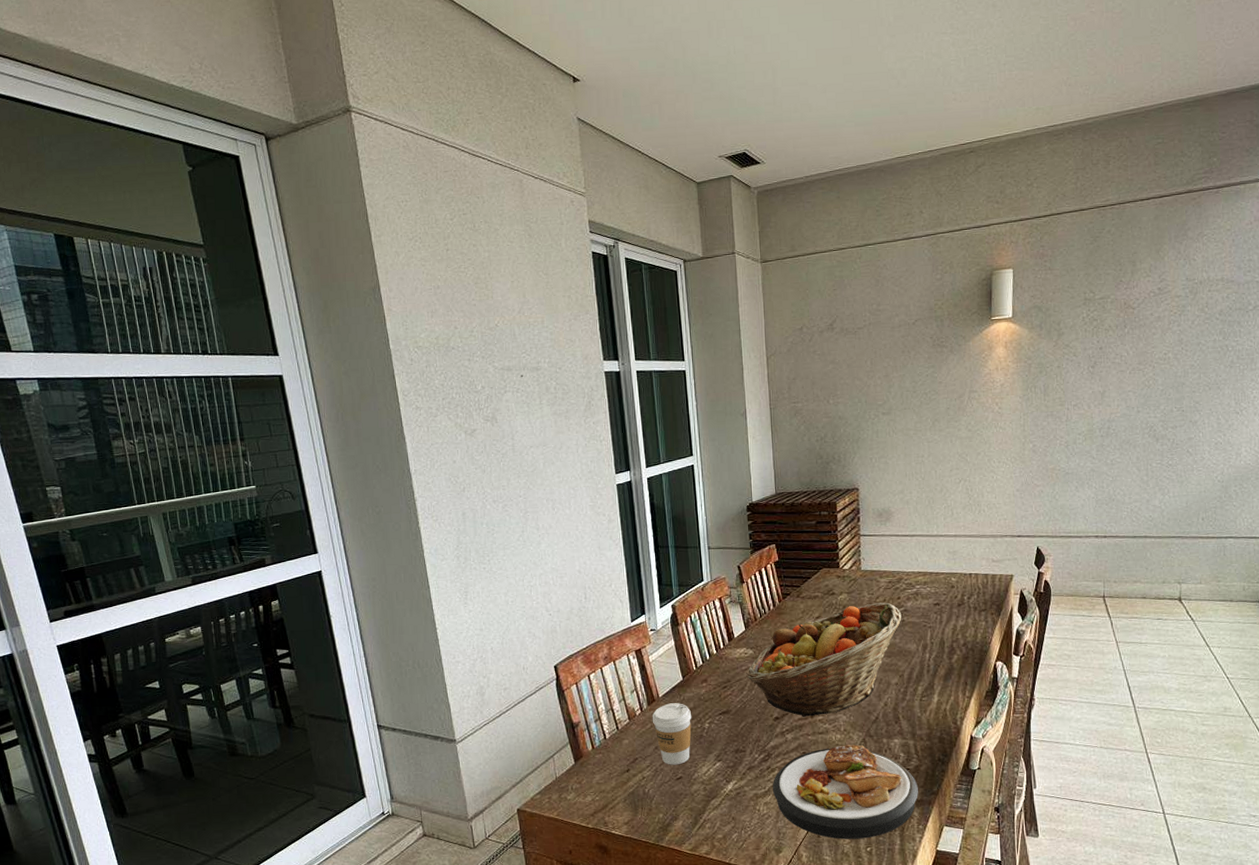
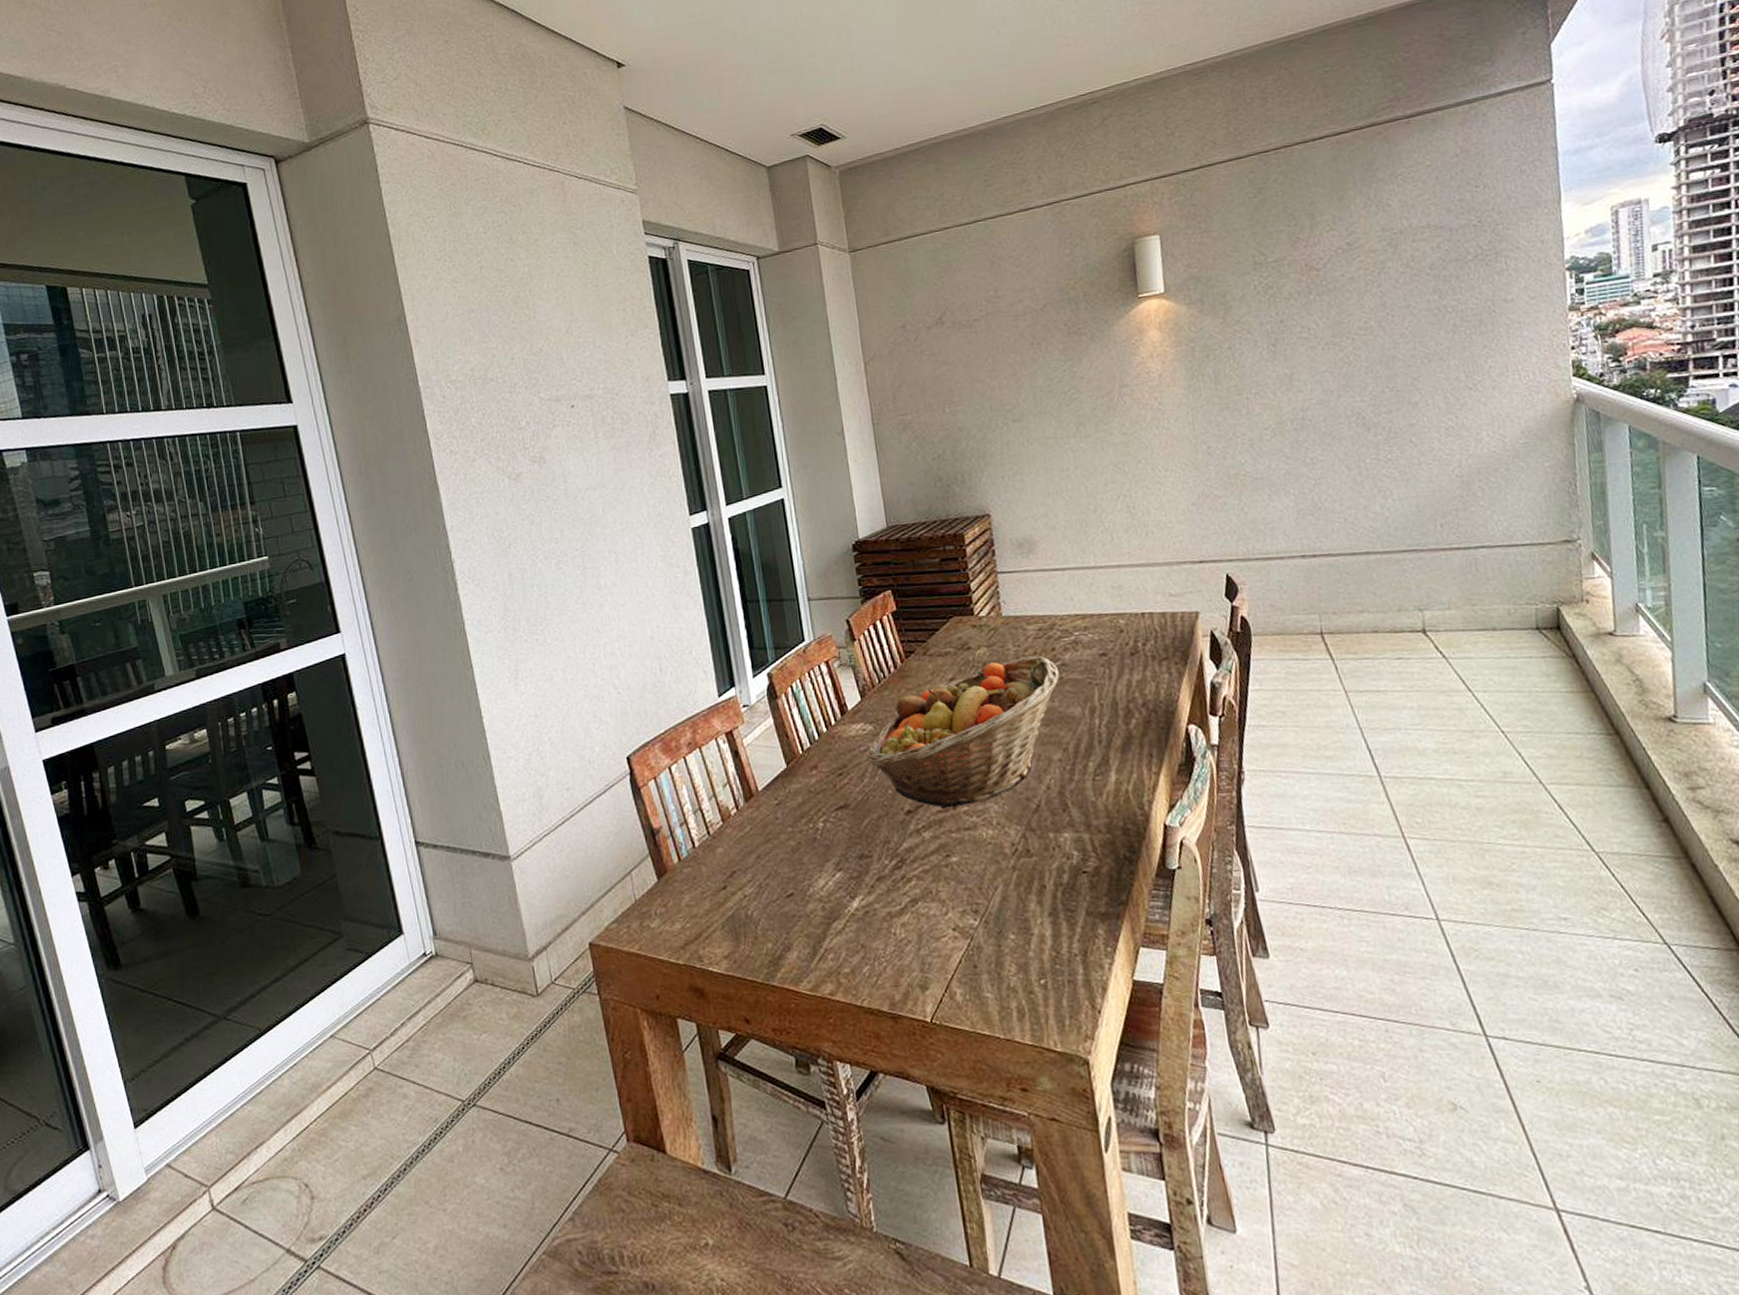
coffee cup: present [652,703,692,765] -> none [750,797,802,879]
plate: present [772,744,918,839] -> none [909,842,1102,970]

